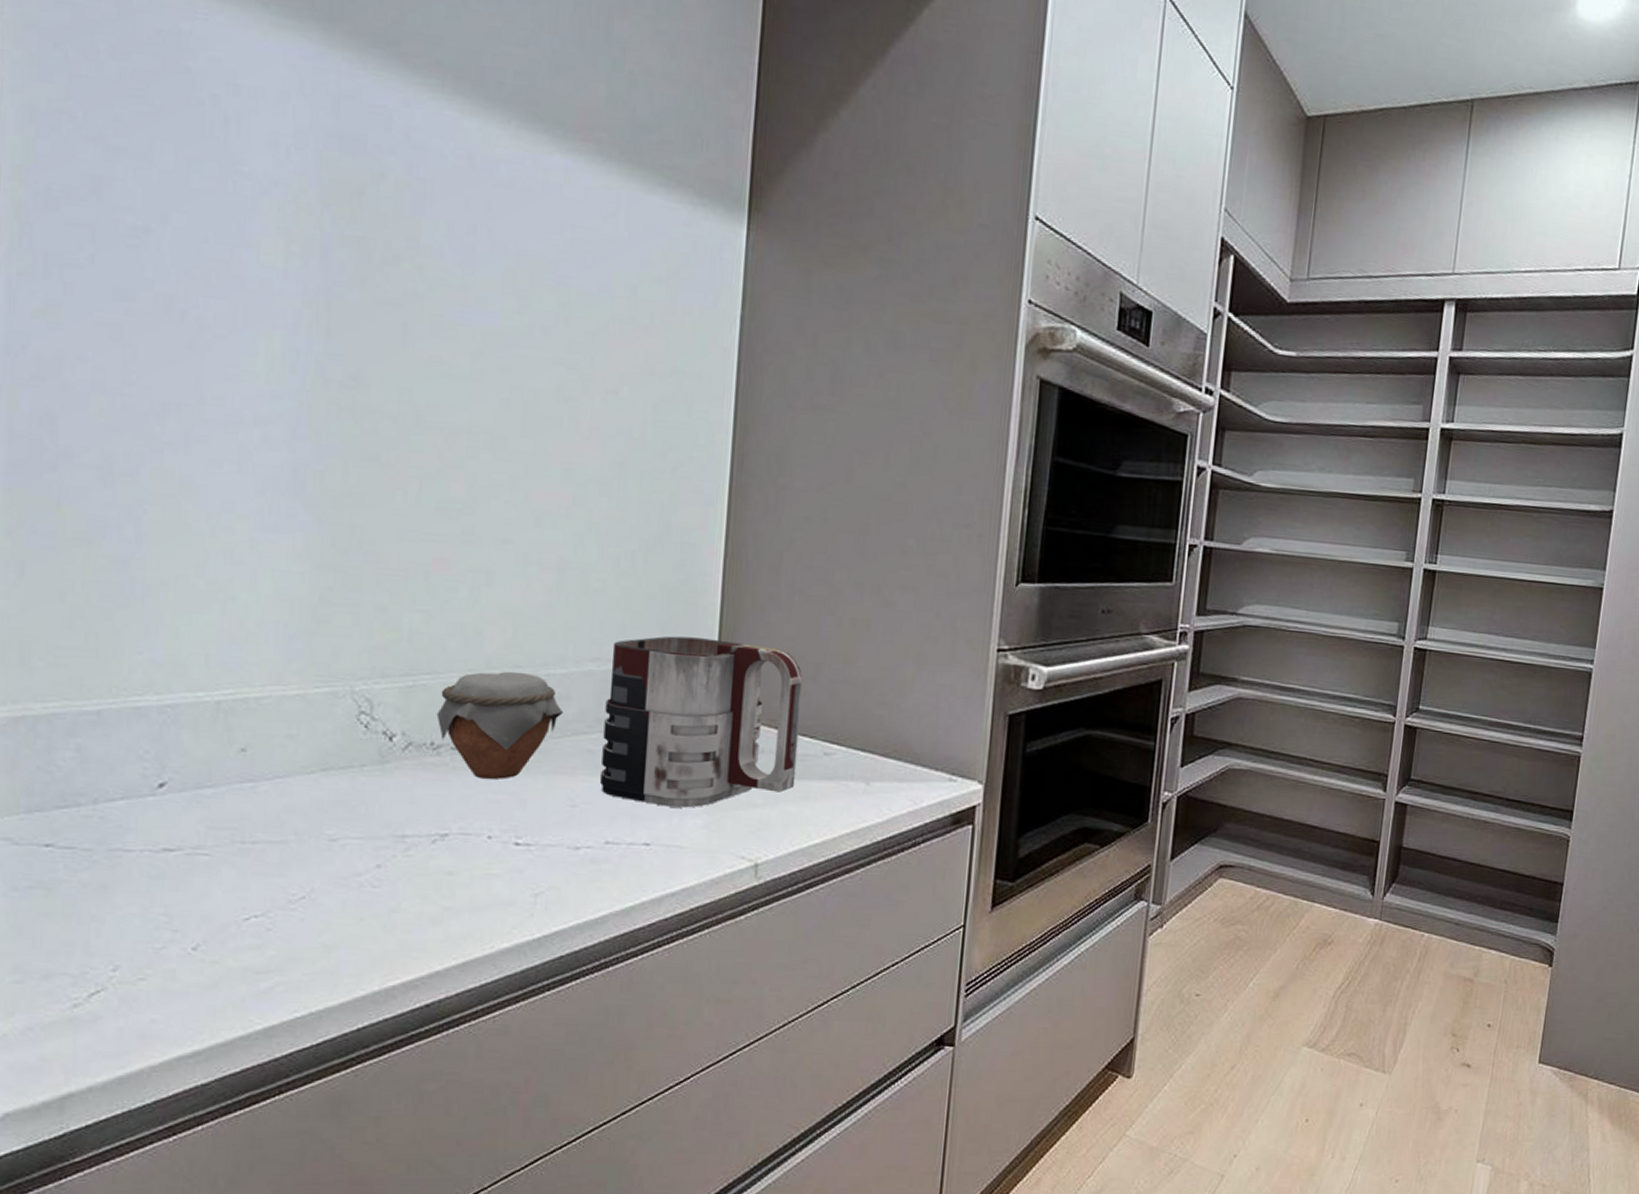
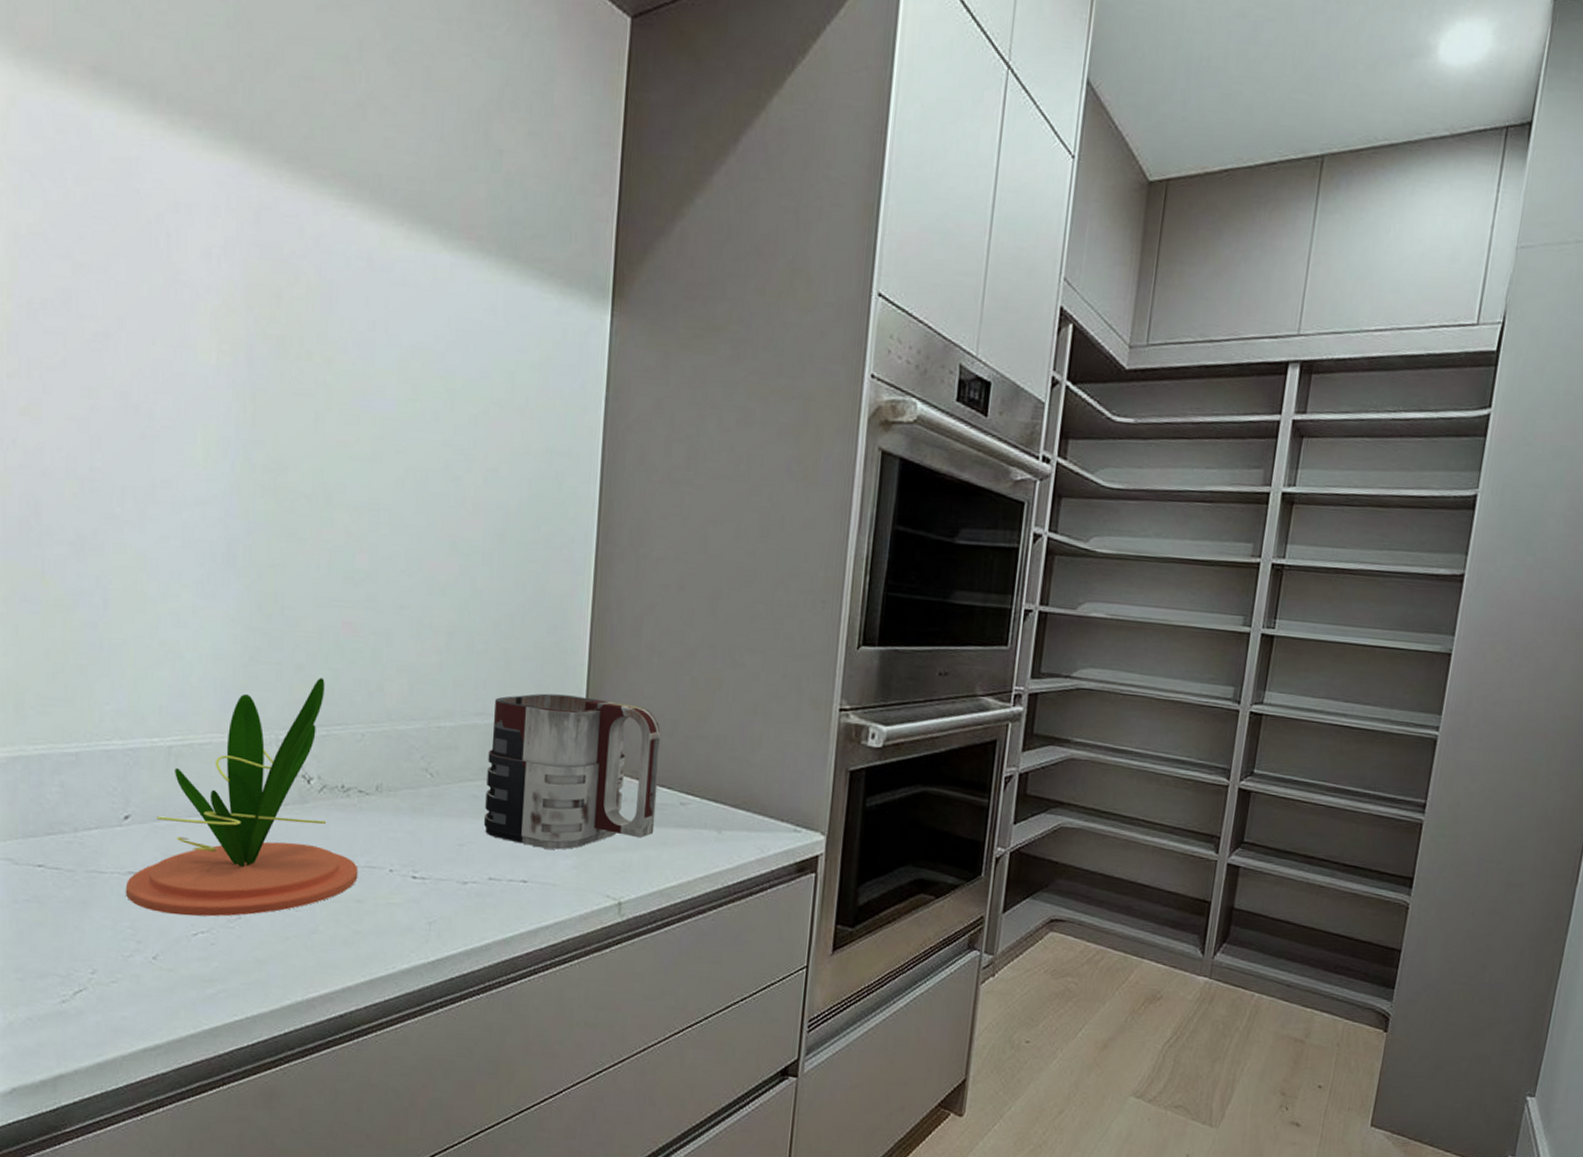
plant: none [159,621,450,898] -> present [126,678,359,917]
jar: present [436,671,564,780] -> none [346,723,453,820]

